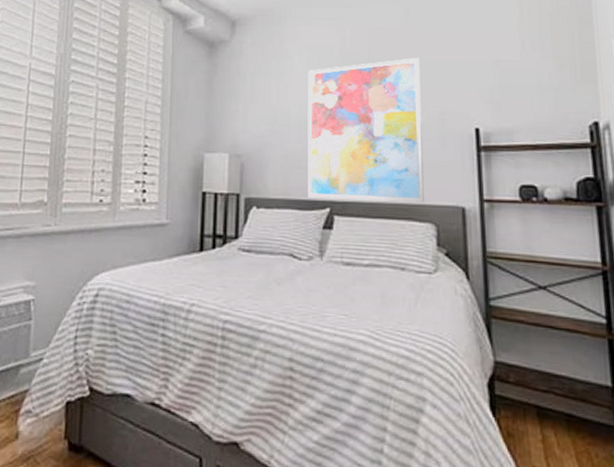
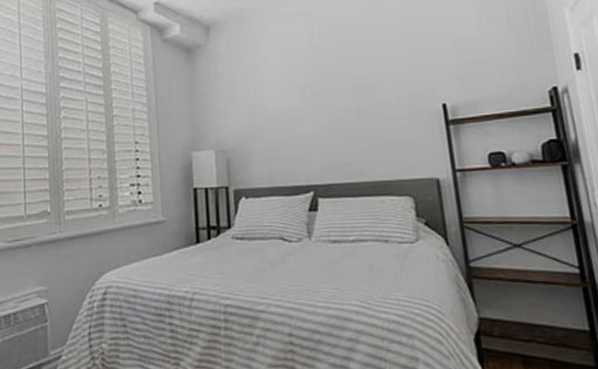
wall art: present [308,58,424,203] -> none [281,43,401,185]

